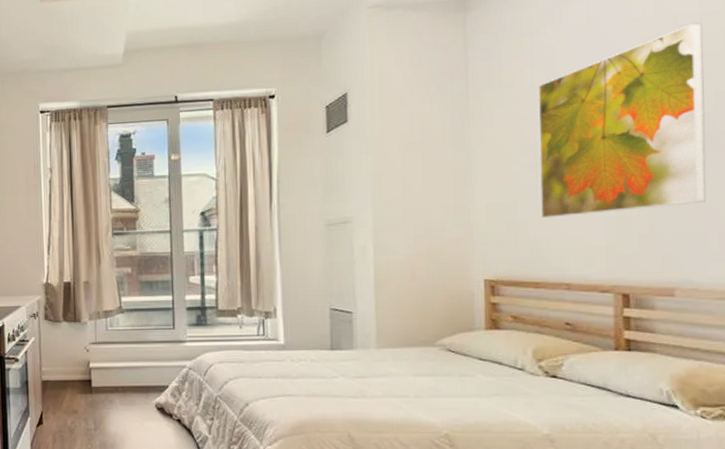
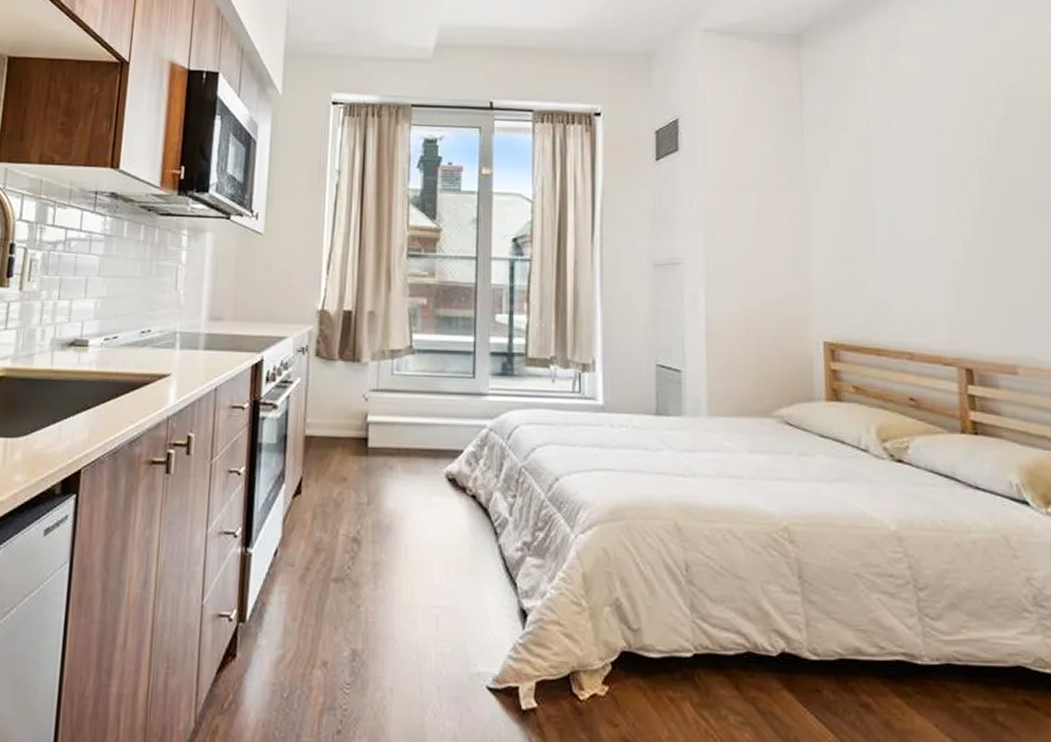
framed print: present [537,22,706,219] -> none [873,86,1041,278]

